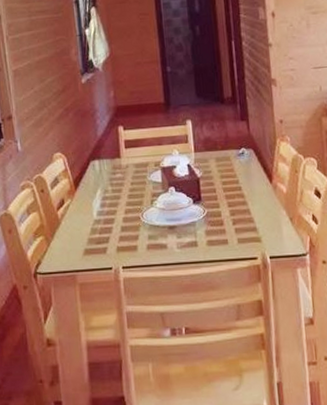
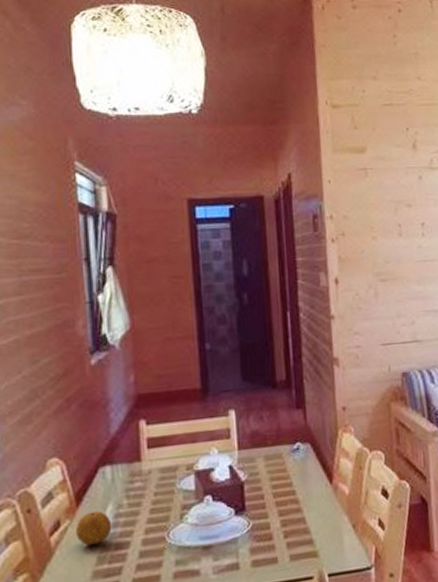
fruit: none [75,194,101,219] -> present [76,511,112,546]

